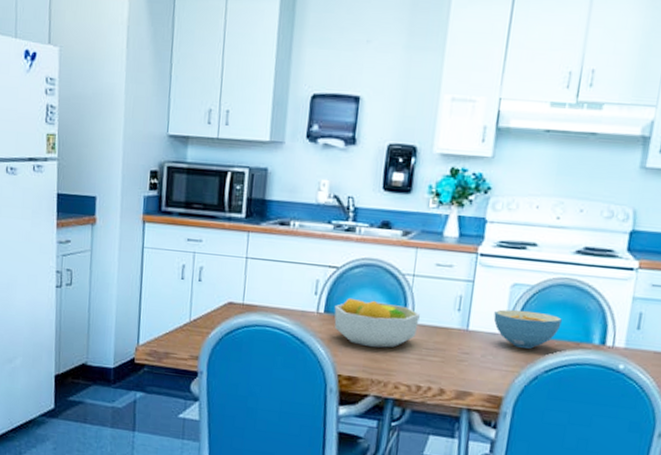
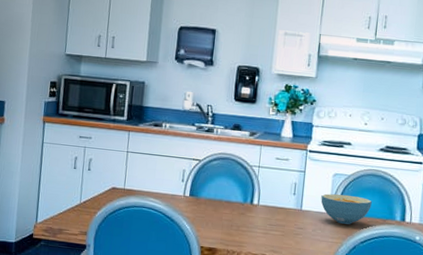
fruit bowl: present [334,297,420,348] -> none [197,184,264,225]

